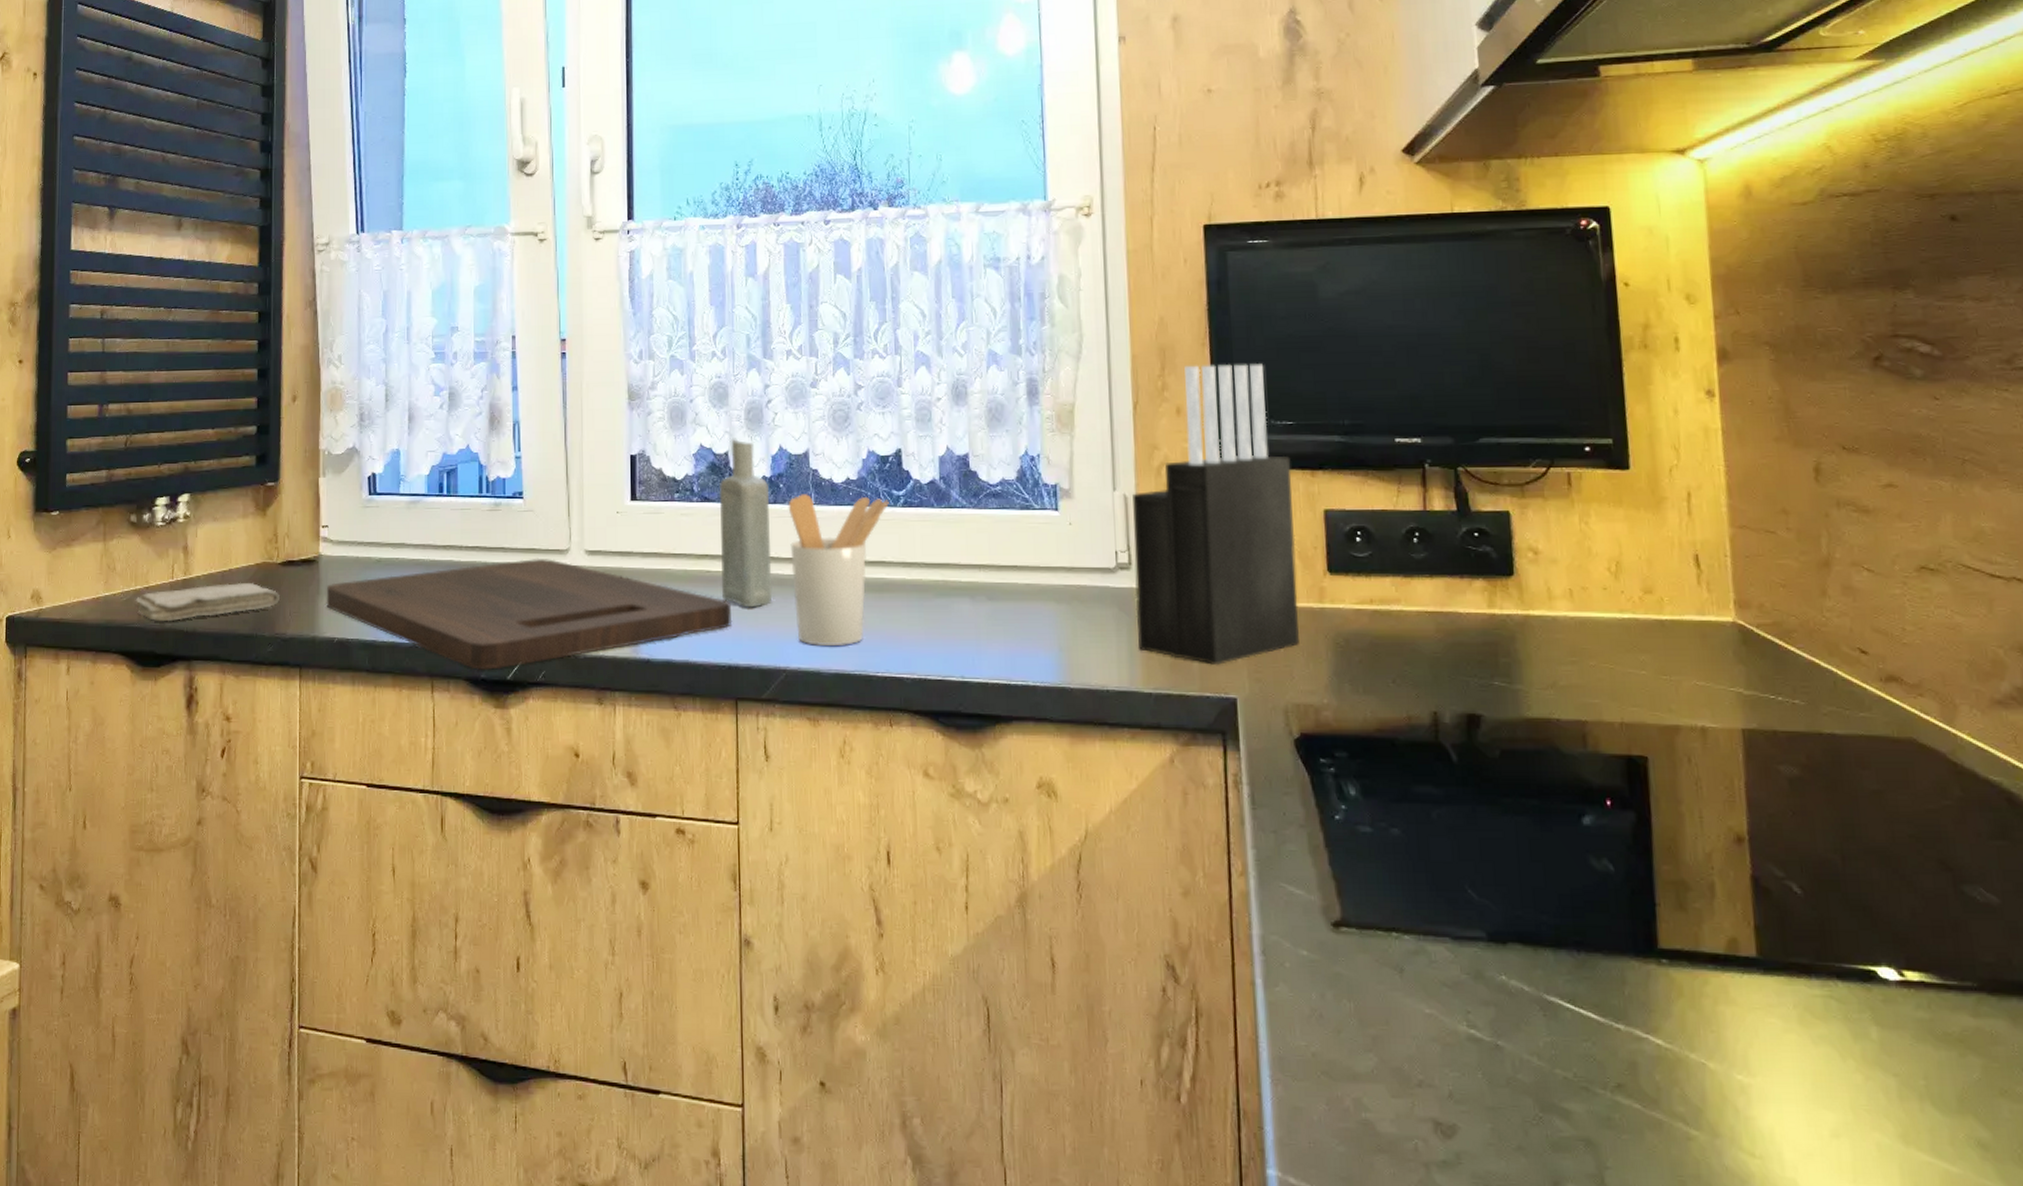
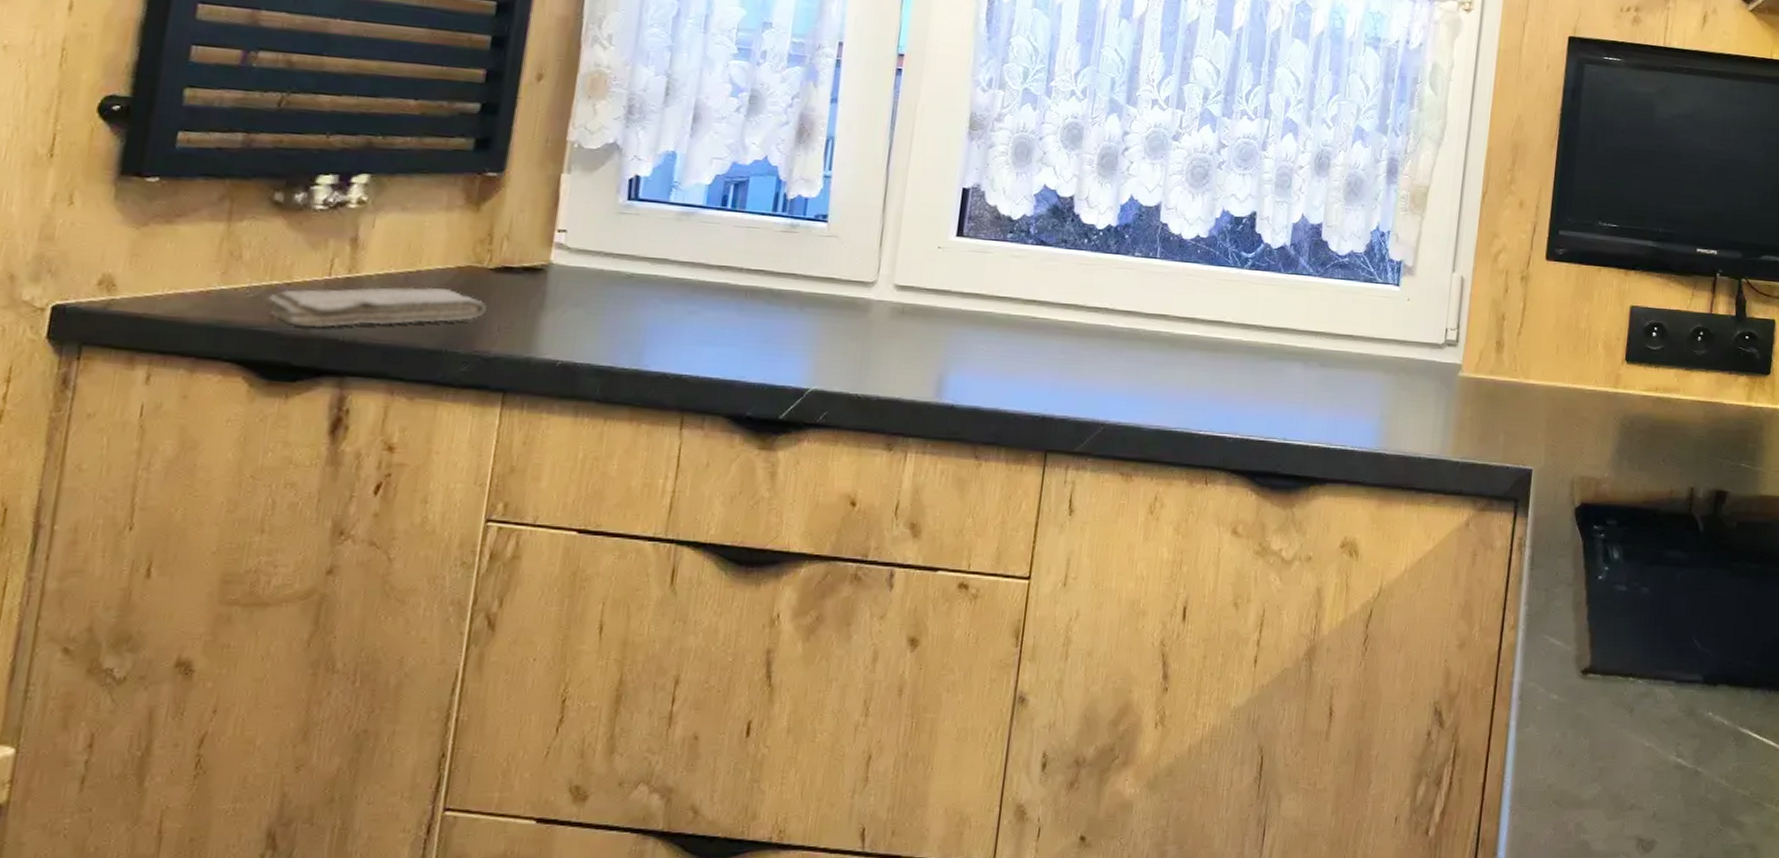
cutting board: present [326,558,733,670] -> none [550,288,1054,408]
bottle: present [720,438,773,608] -> none [1046,182,1113,359]
utensil holder: present [788,494,889,645] -> none [1122,247,1237,402]
knife block: present [1132,363,1299,666] -> none [1454,163,1610,440]

